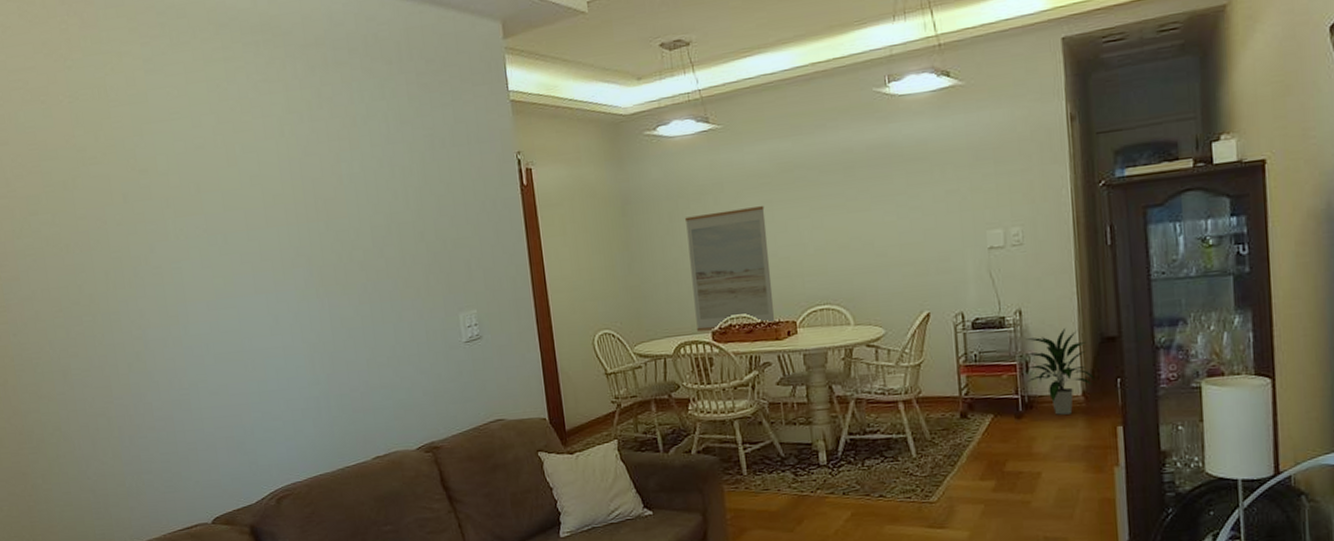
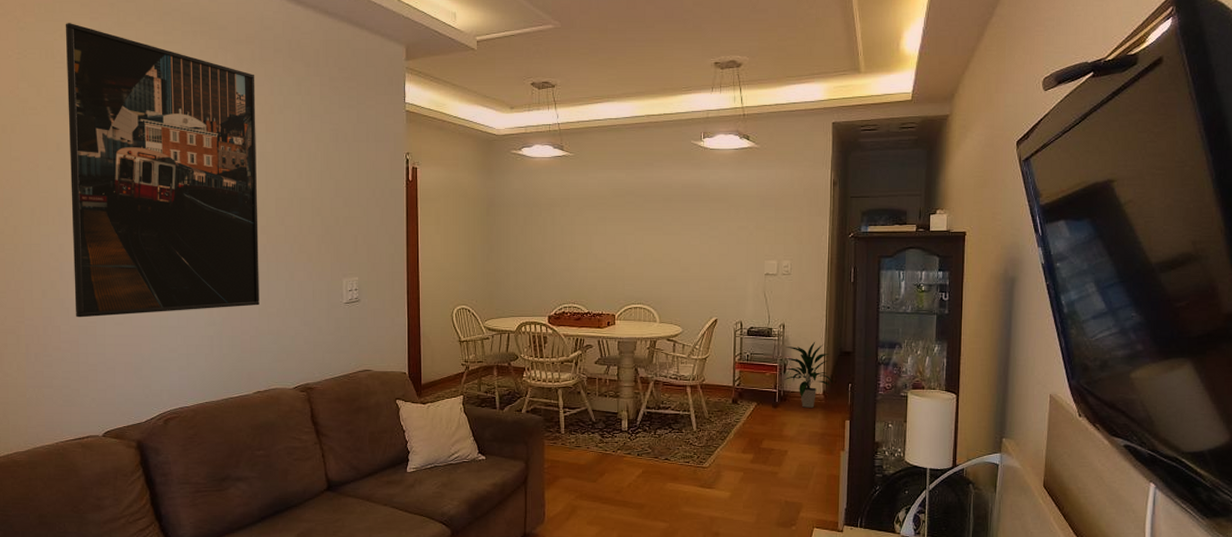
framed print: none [114,52,367,391] -> present [65,23,259,318]
wall art: present [684,206,776,332] -> none [536,221,600,316]

